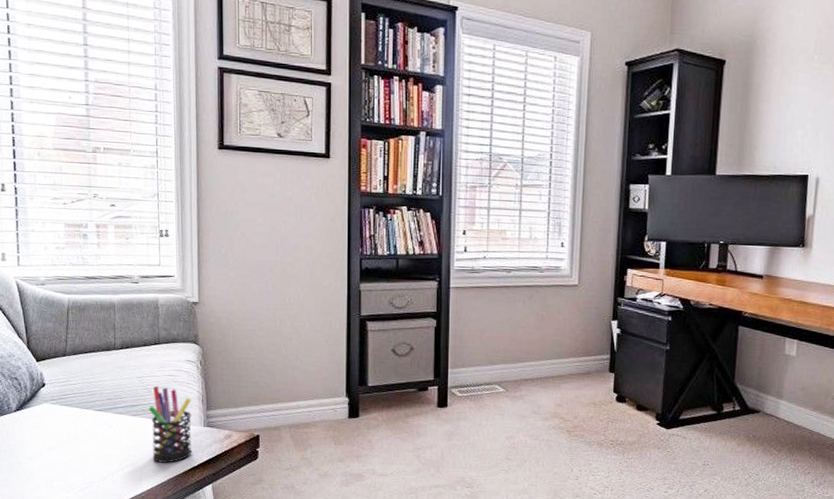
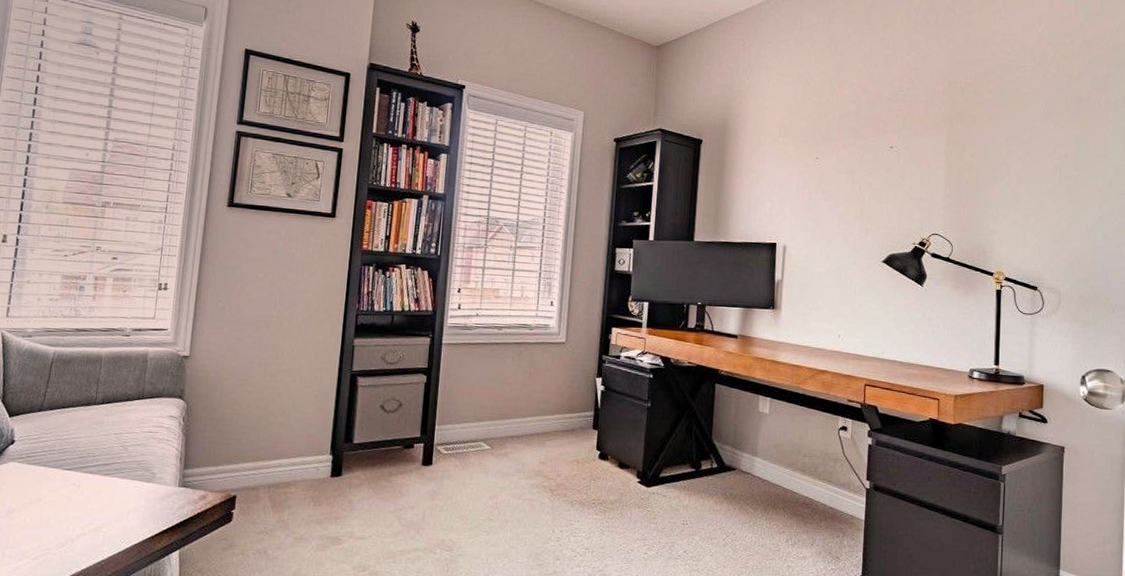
pen holder: present [148,386,192,463] -> none [118,443,169,527]

